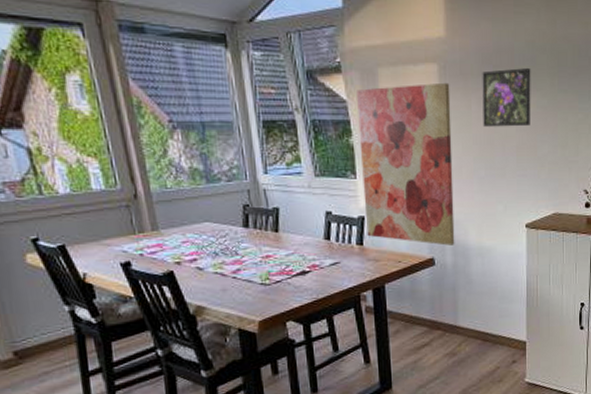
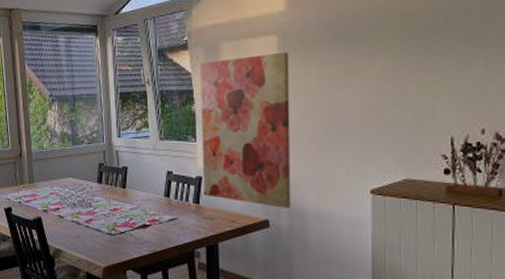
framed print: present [482,67,531,127] -> none [322,32,377,91]

